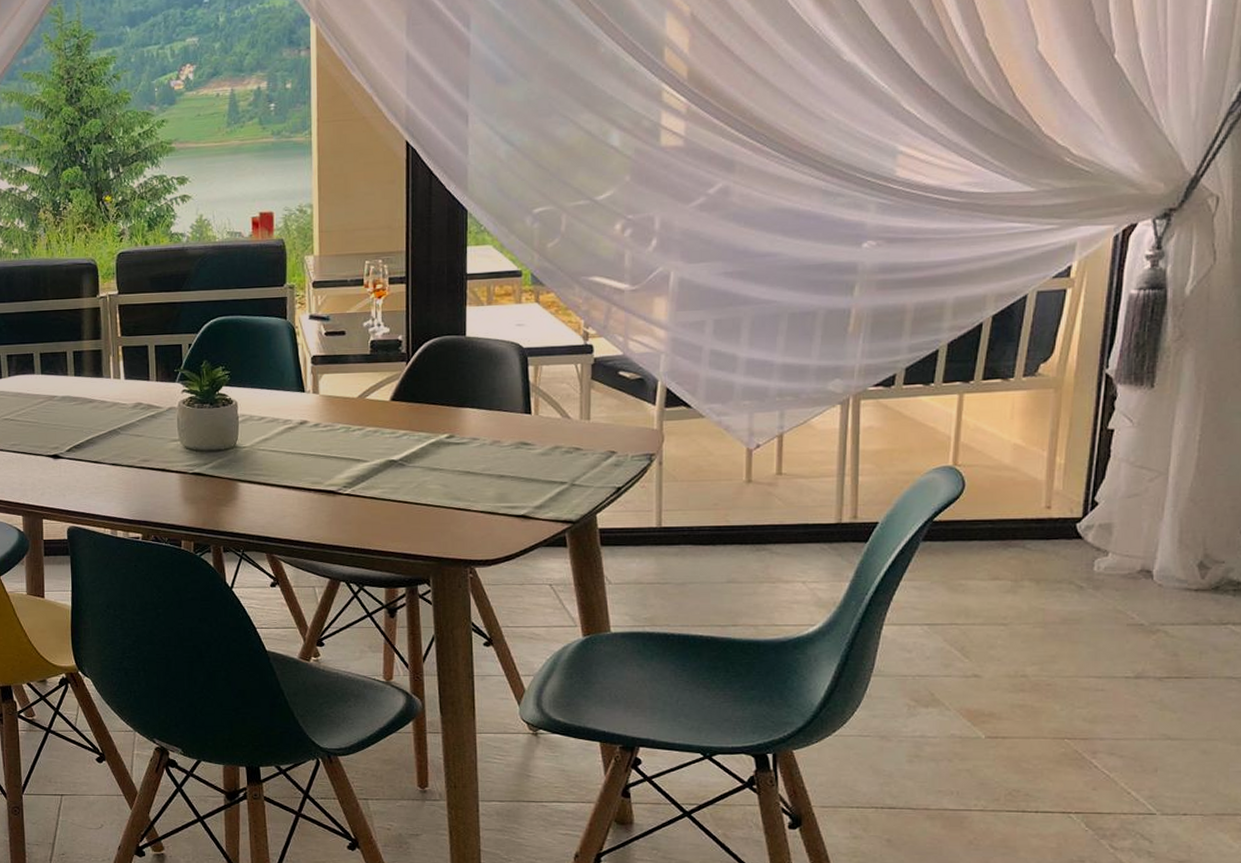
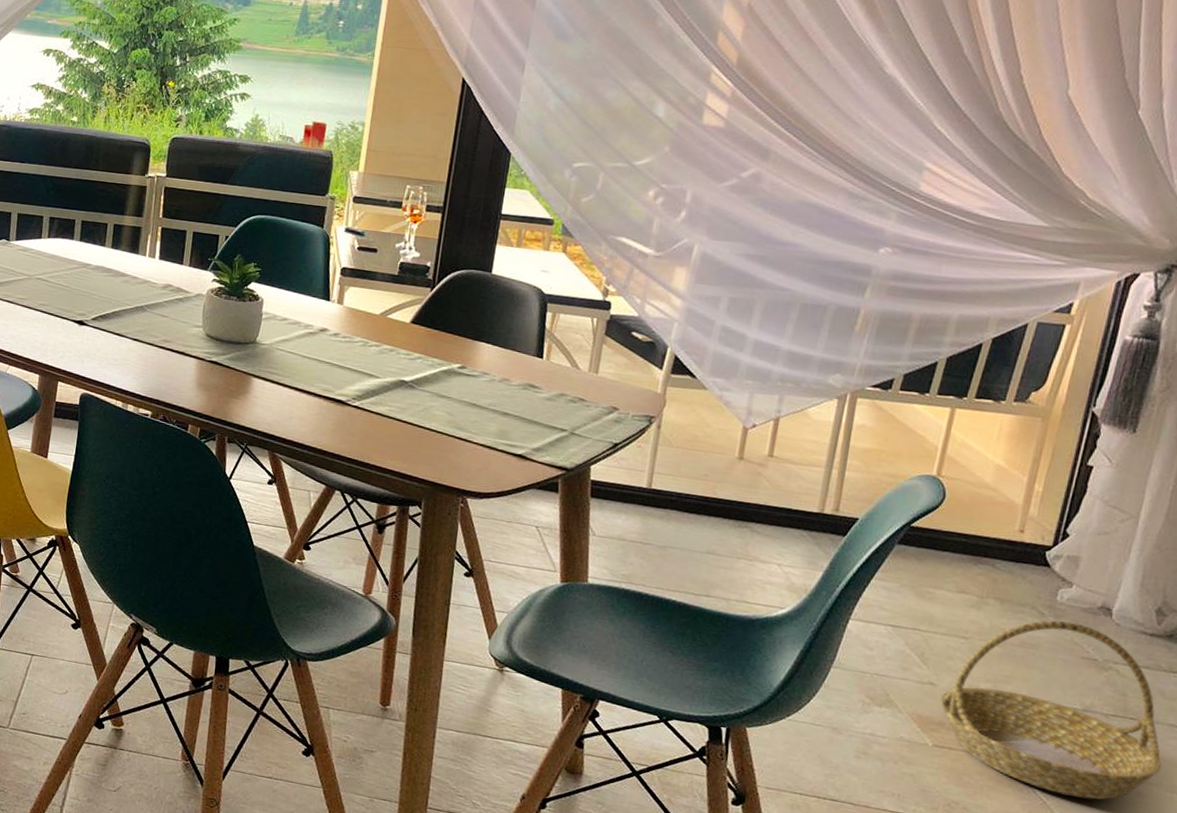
basket: none [987,590,1224,765] -> present [940,620,1162,800]

